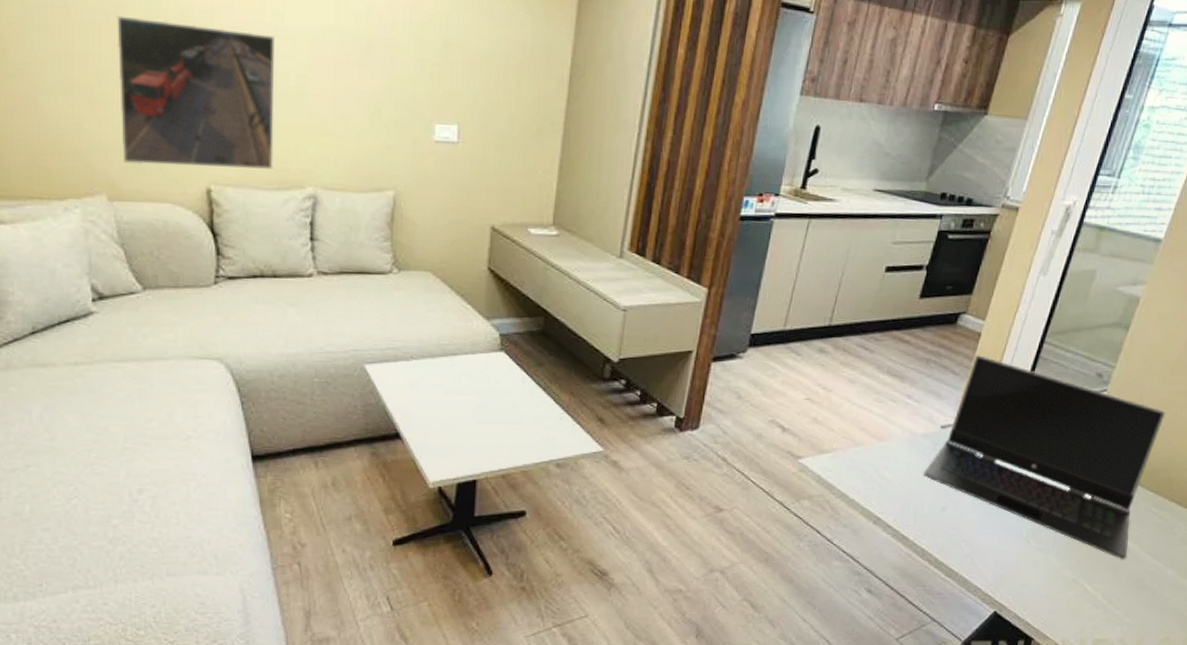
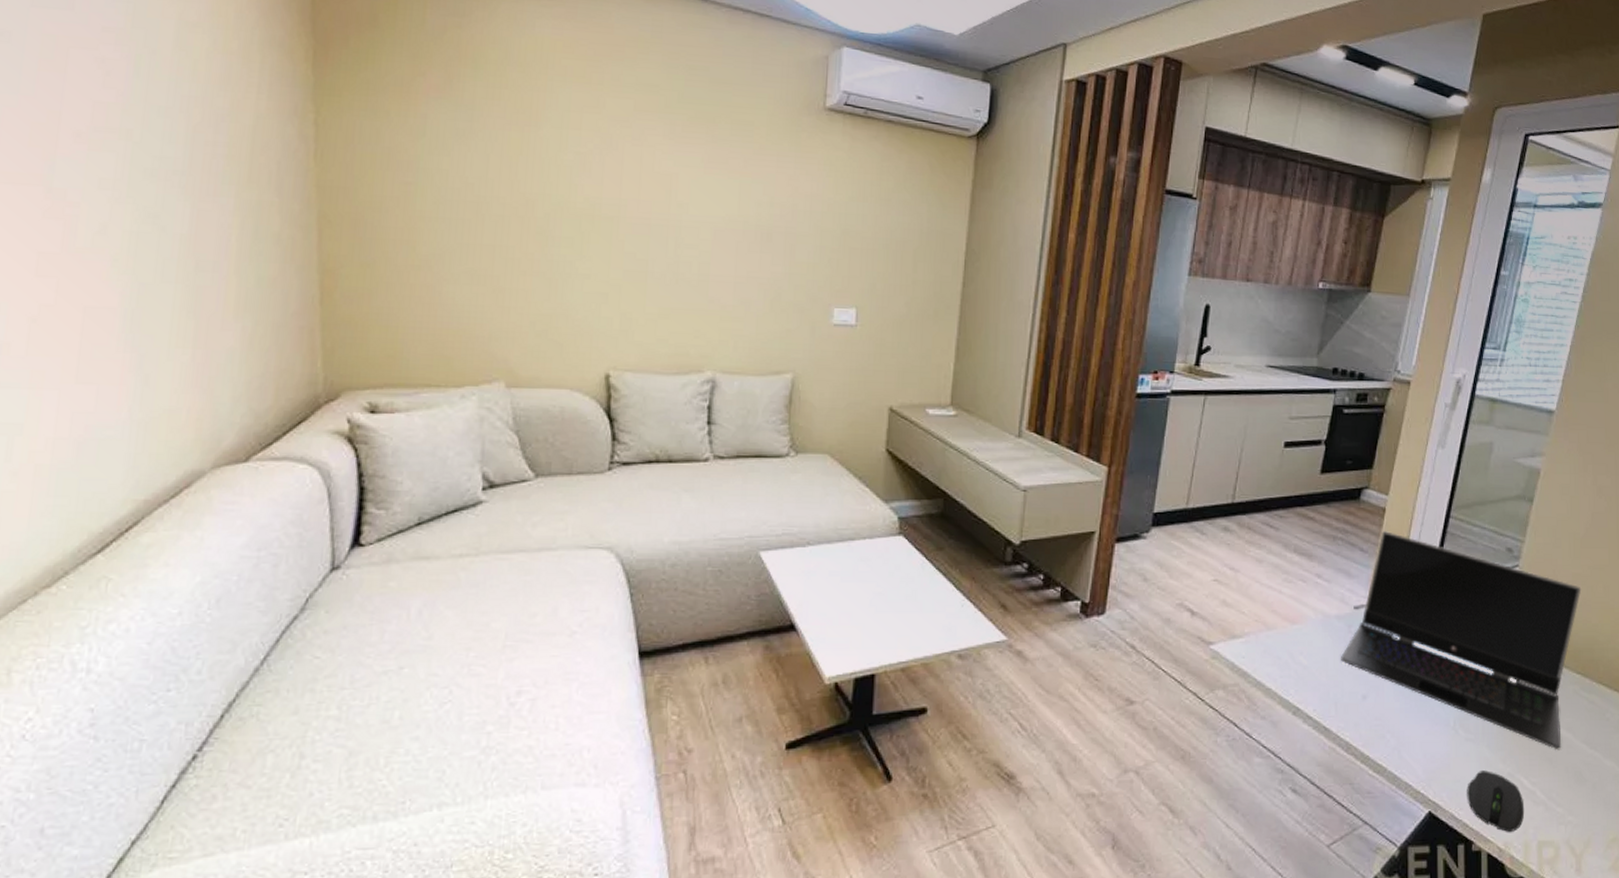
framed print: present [116,15,275,169] -> none [523,209,679,354]
computer mouse: none [1031,577,1085,631] -> present [1467,770,1525,832]

